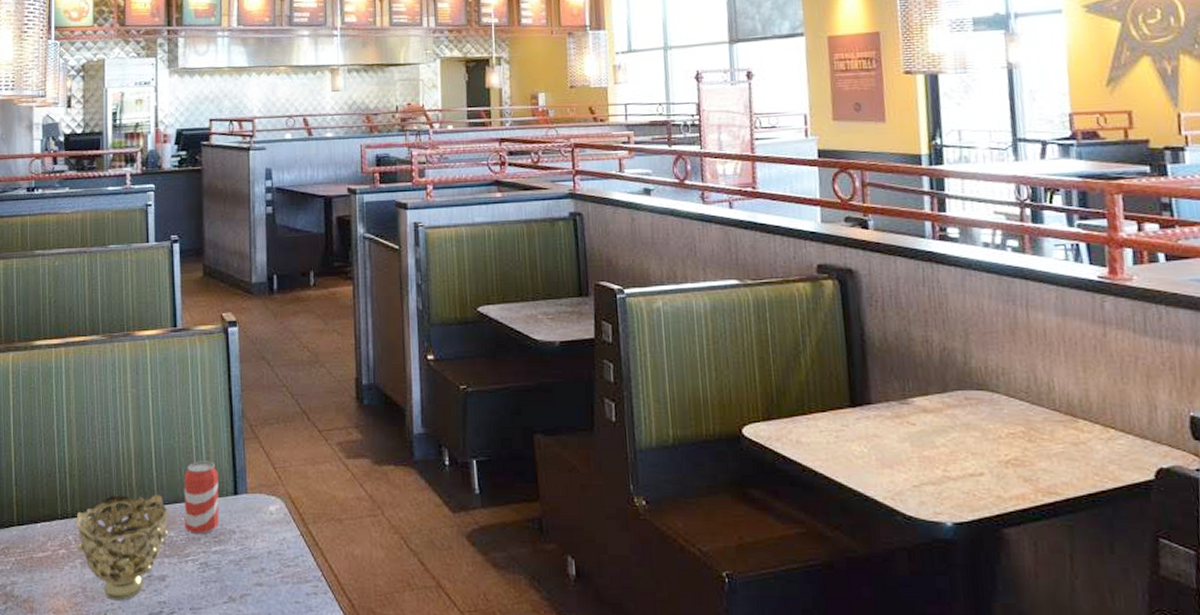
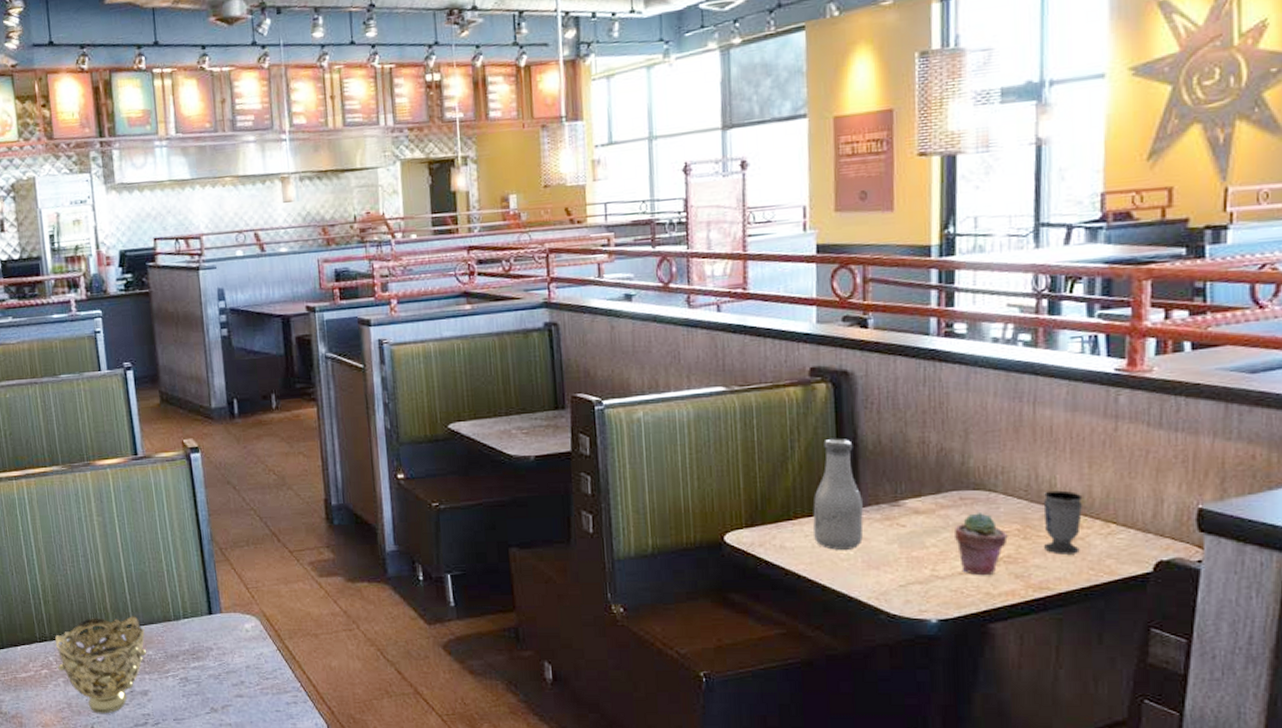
beverage can: present [183,461,219,535] -> none [157,584,196,653]
bottle: none [826,334,876,447] -> present [813,438,864,550]
potted succulent: none [962,412,1014,478] -> present [953,511,1008,576]
cup: none [1043,393,1083,459] -> present [1043,490,1083,555]

